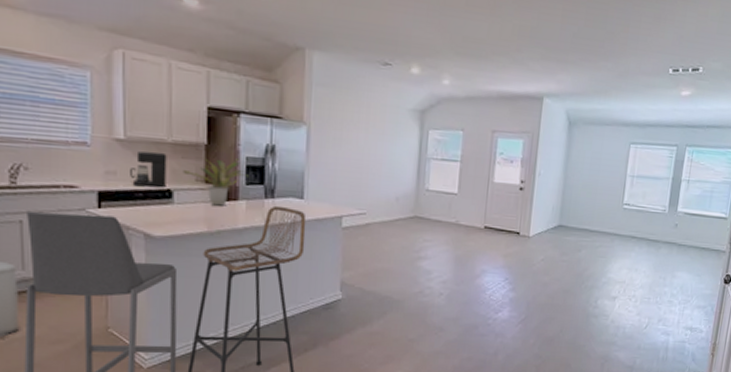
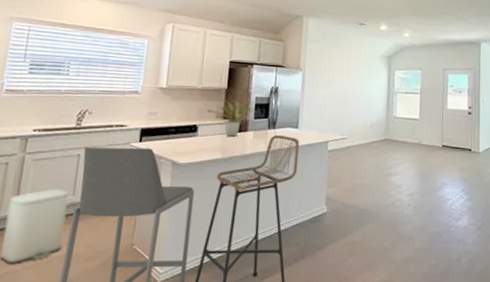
coffee maker: present [130,151,167,187] -> none [167,96,196,124]

